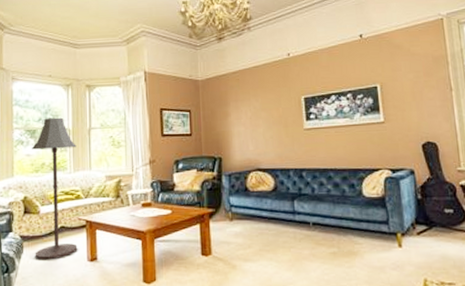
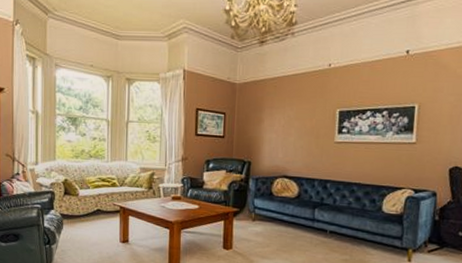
floor lamp: present [31,117,78,260] -> none [72,107,114,238]

